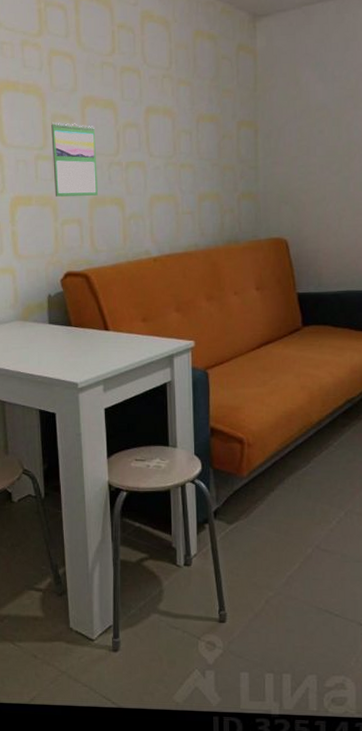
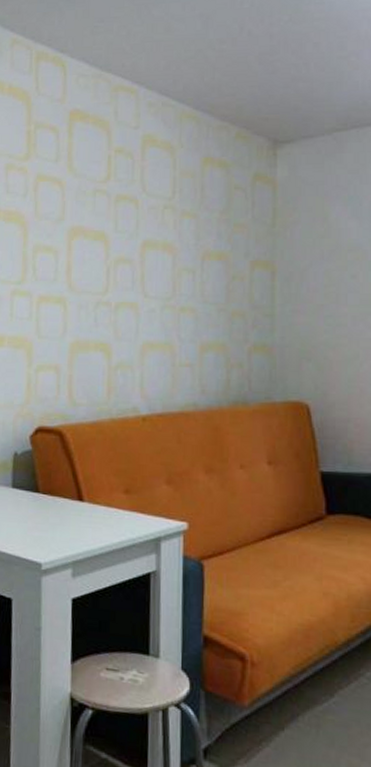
calendar: present [51,121,98,197] -> none [30,253,83,339]

